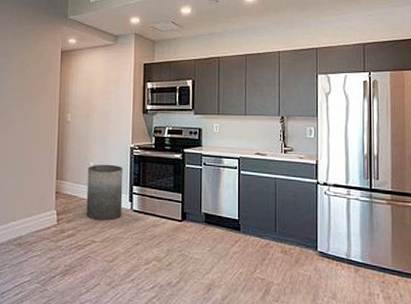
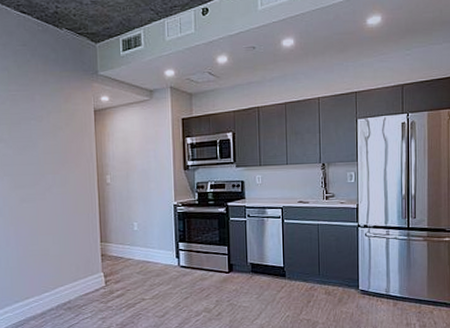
trash can: present [86,164,123,221] -> none [132,223,170,279]

